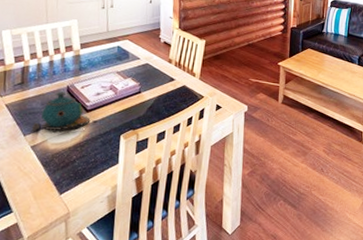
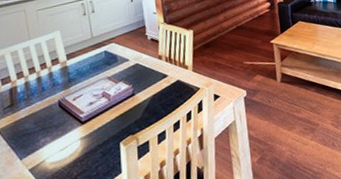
teapot: present [31,91,97,134] -> none [27,107,94,155]

